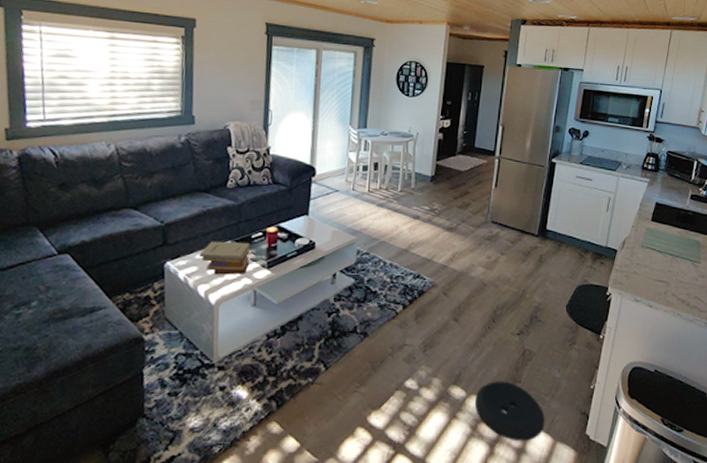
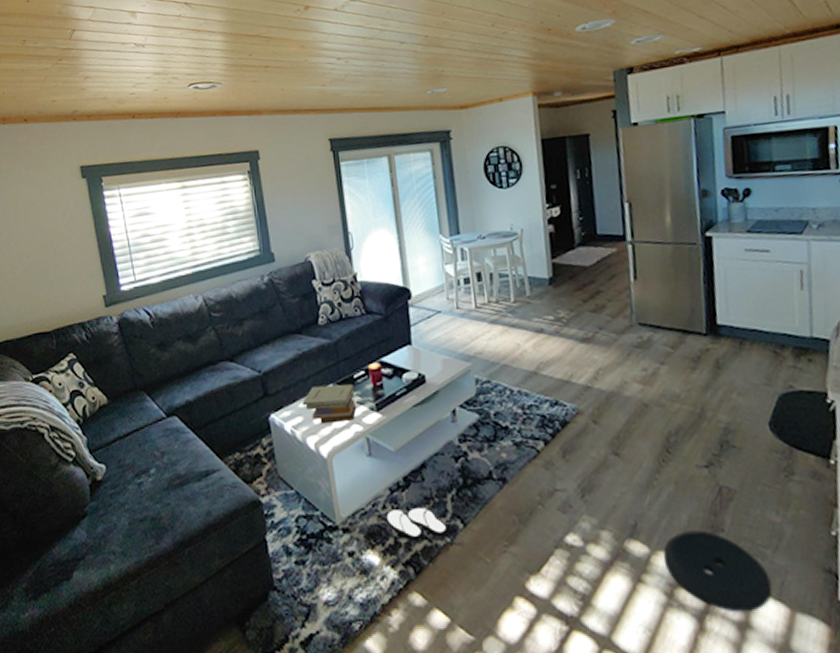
slippers: none [259,351,312,379] -> present [386,507,448,540]

